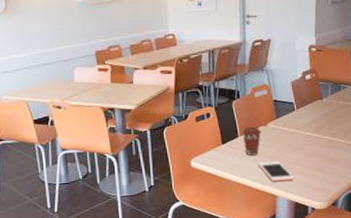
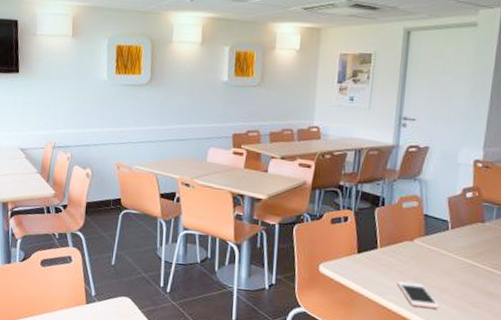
coffee cup: present [242,126,261,156] -> none [383,239,405,273]

